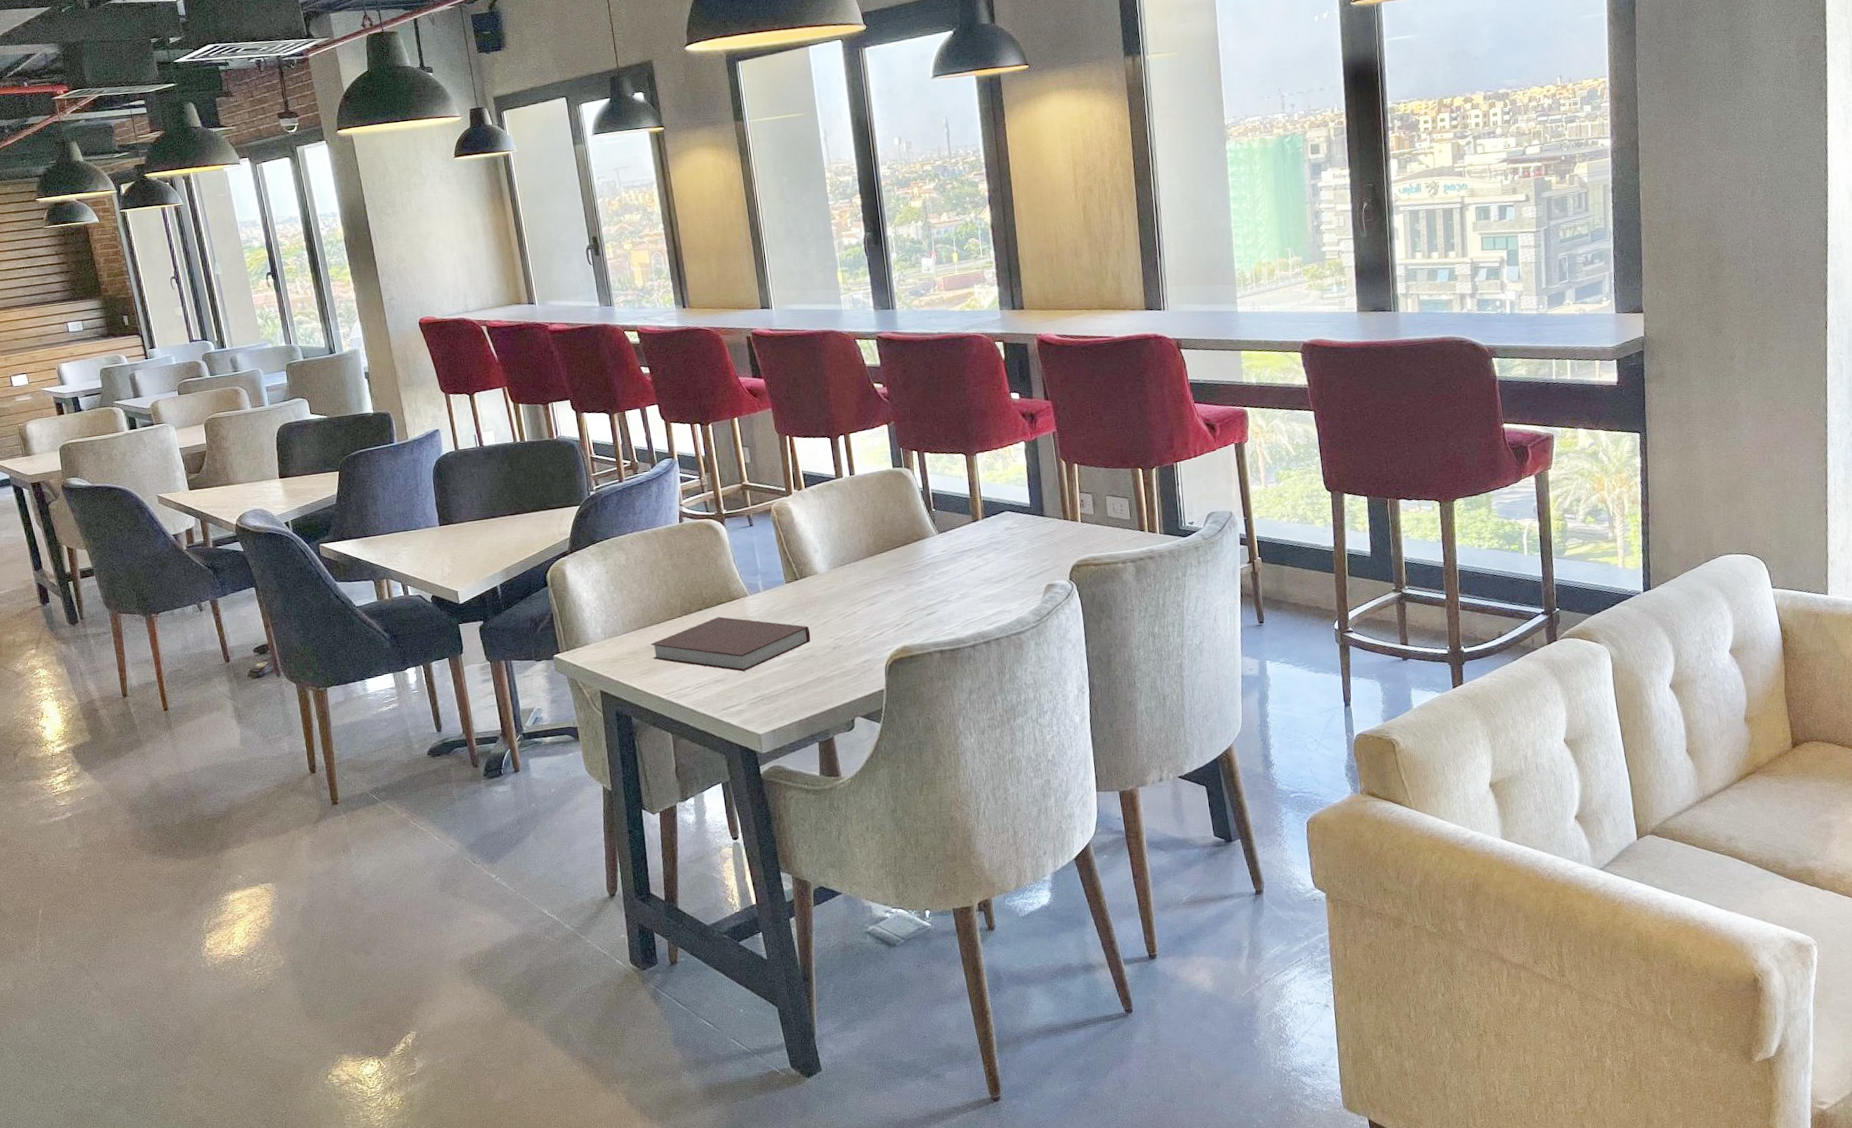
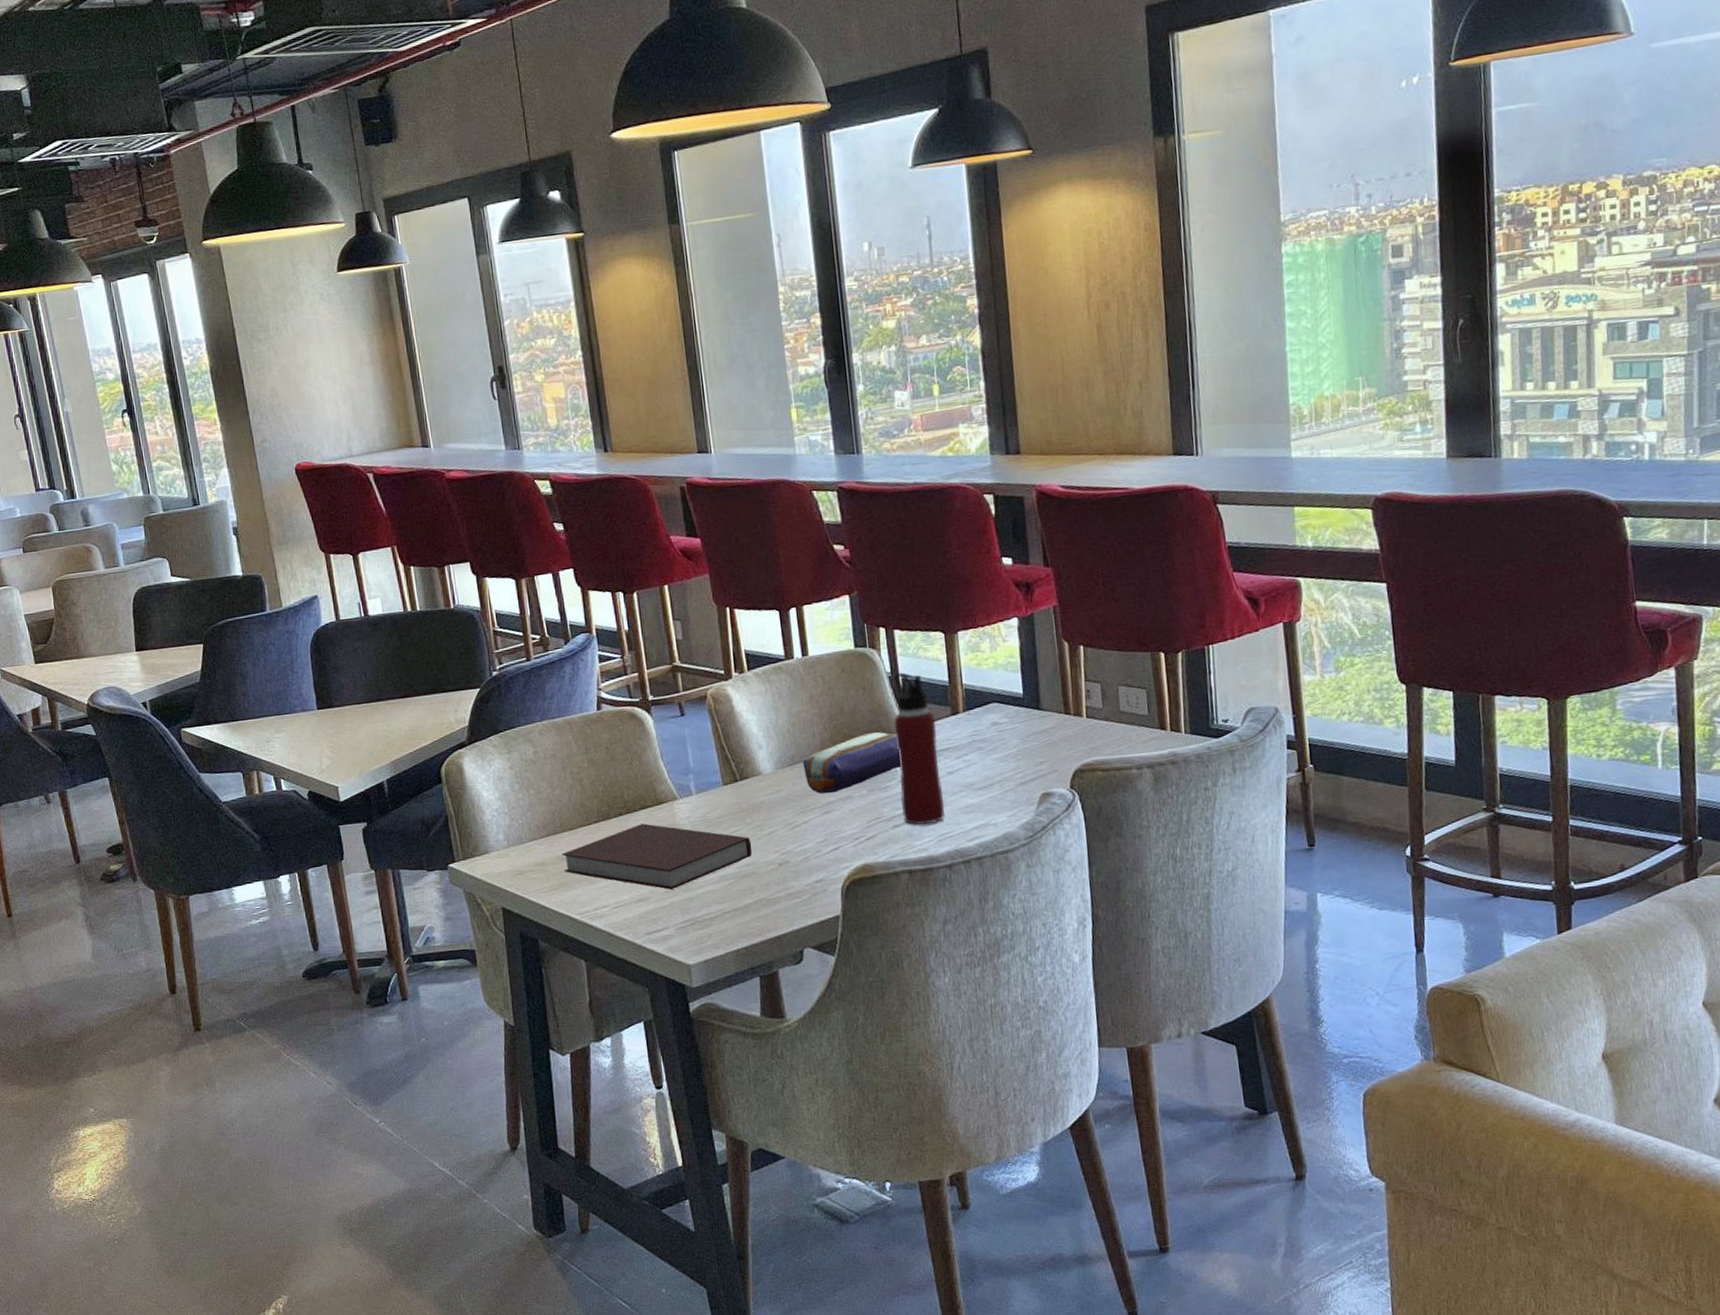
pencil case: none [851,536,932,589] -> present [803,731,901,794]
water bottle: none [924,487,969,614] -> present [893,672,946,826]

